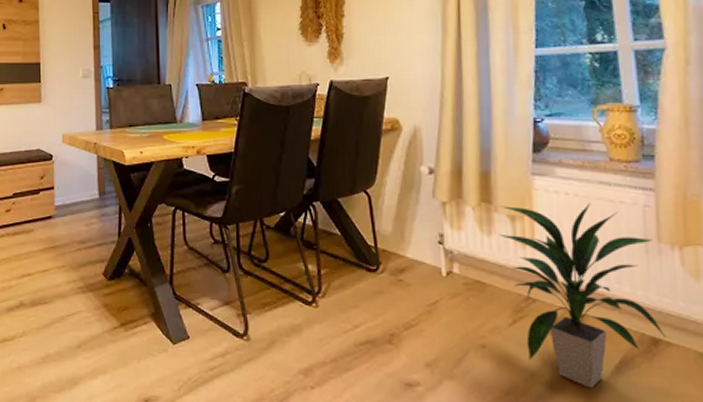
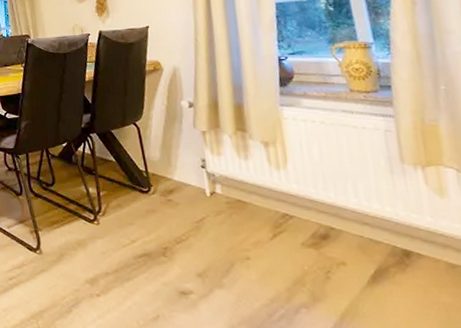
indoor plant: present [498,202,668,389] -> none [254,129,418,297]

